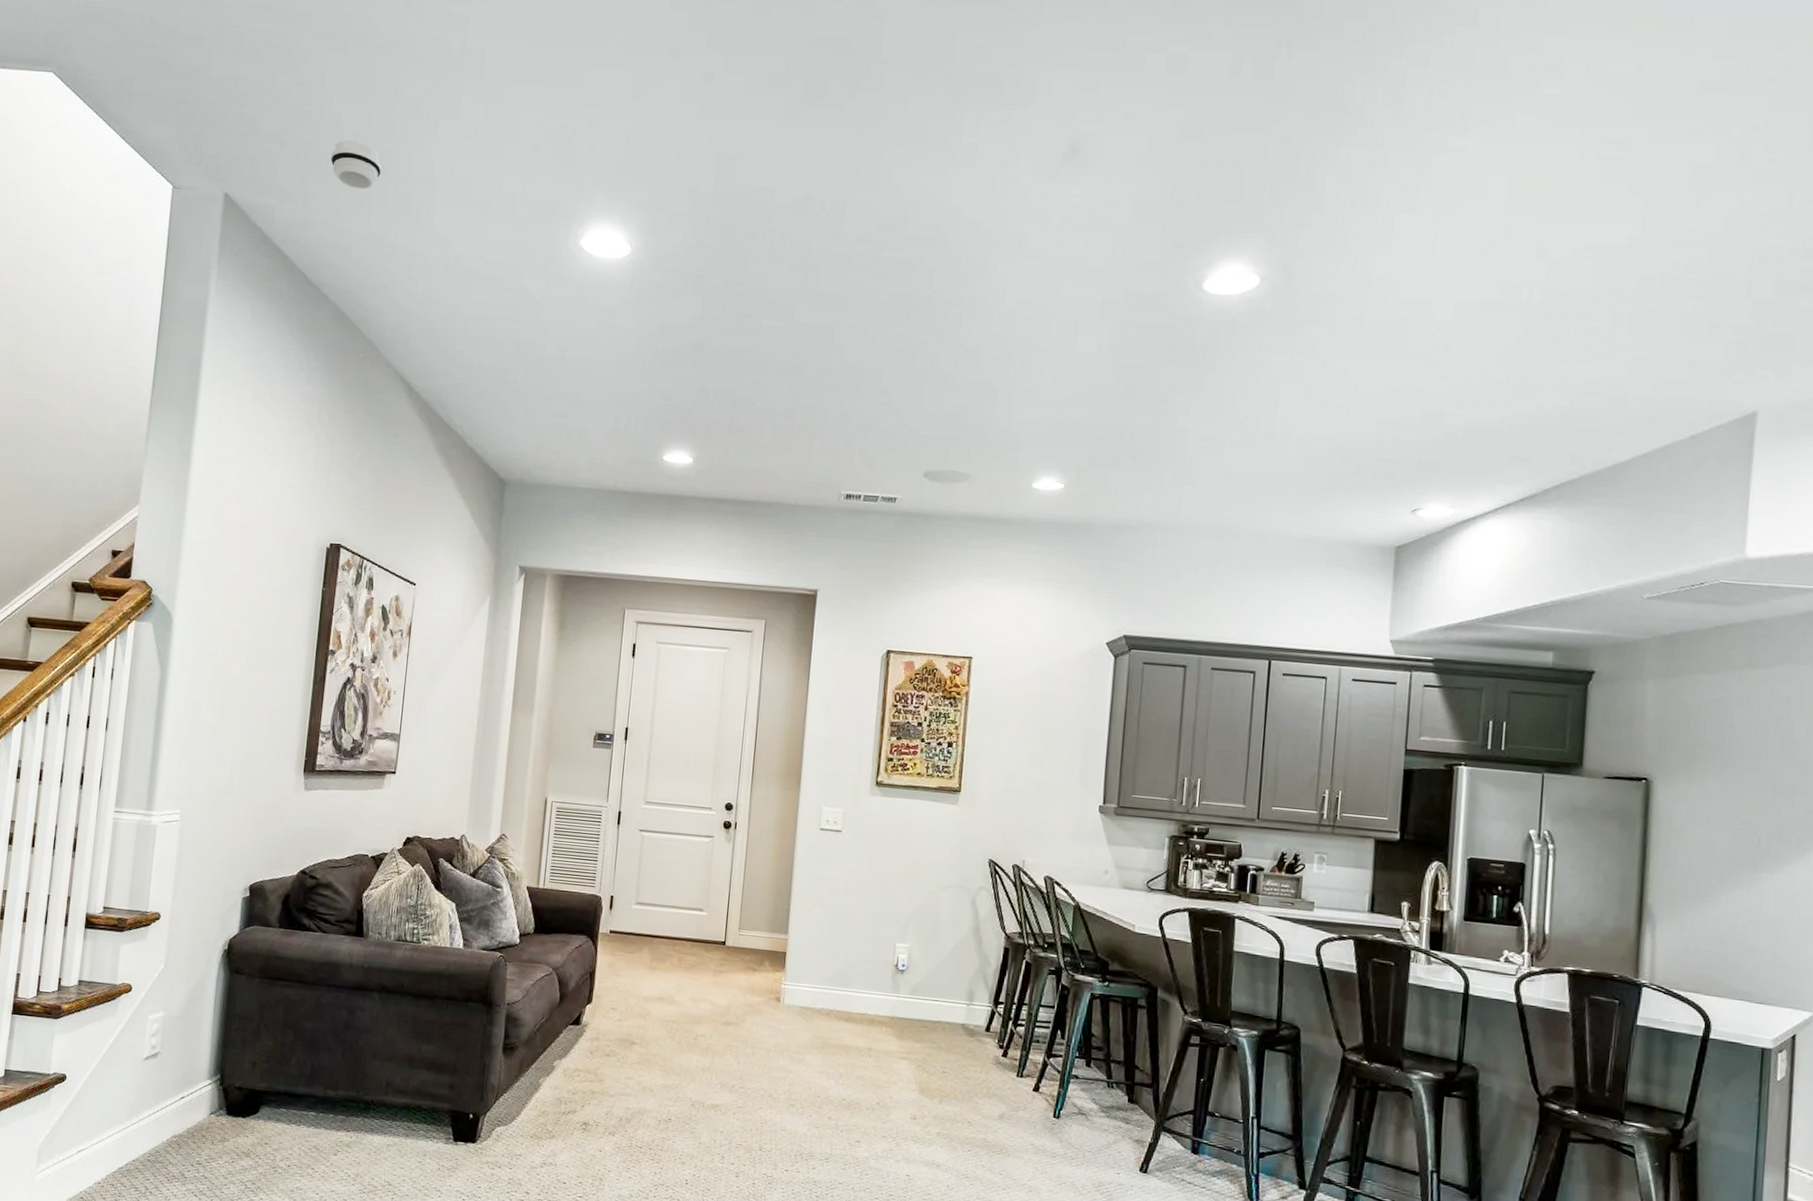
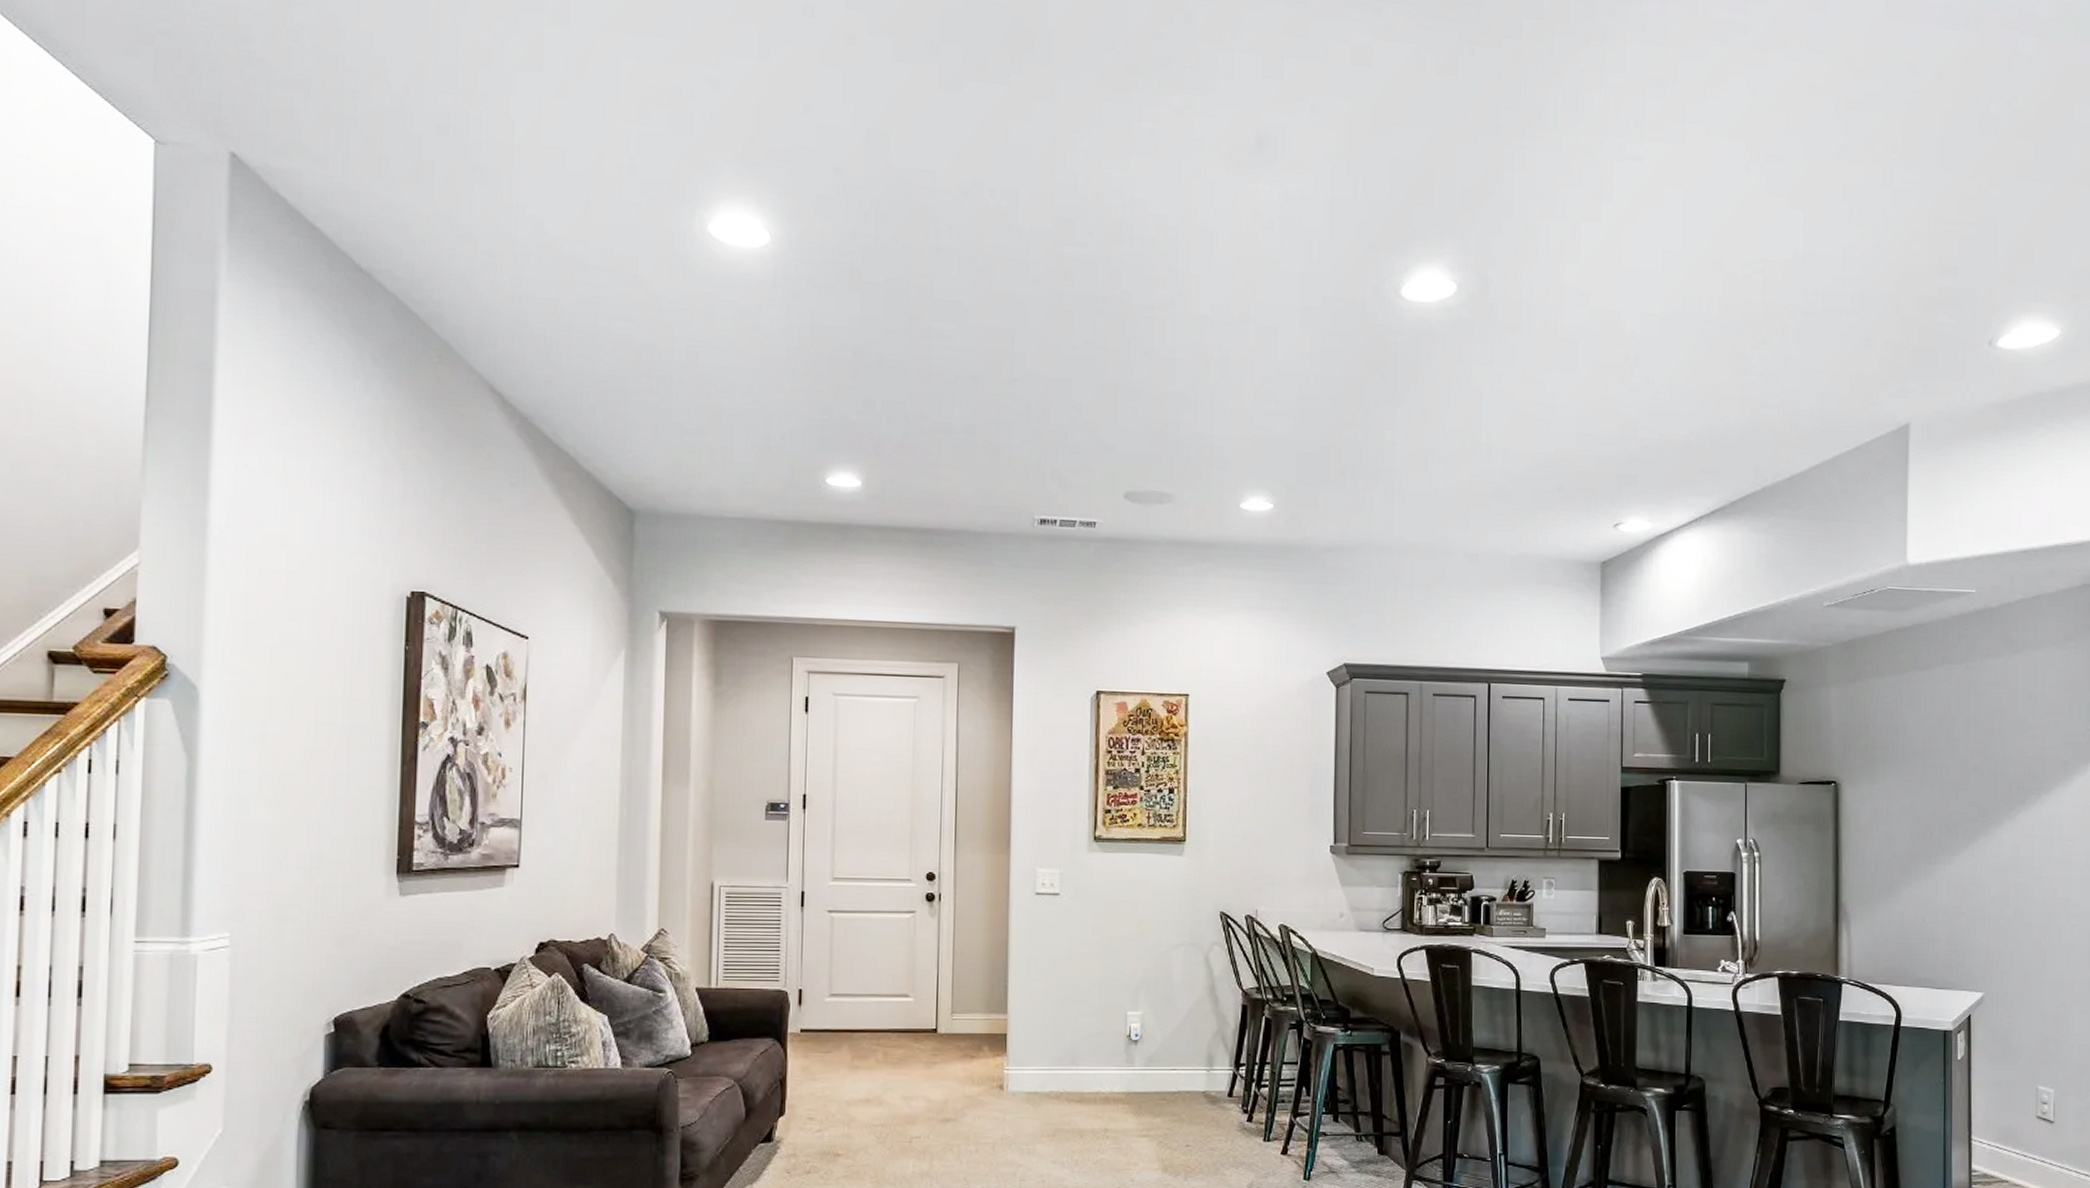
smoke detector: present [330,140,382,190] -> none [375,92,446,155]

